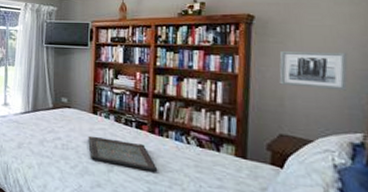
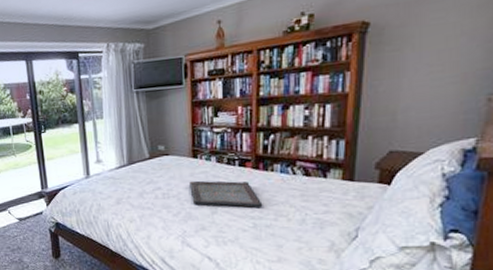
wall art: present [279,51,348,91] -> none [393,51,470,98]

